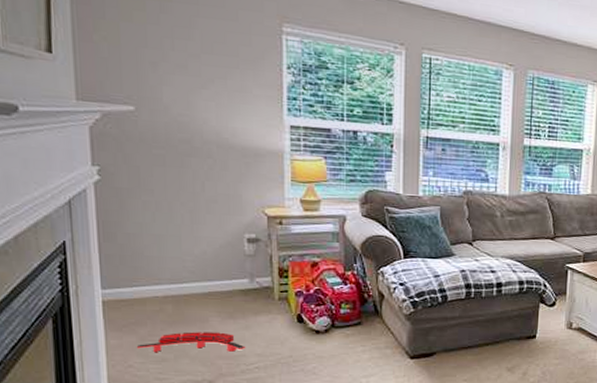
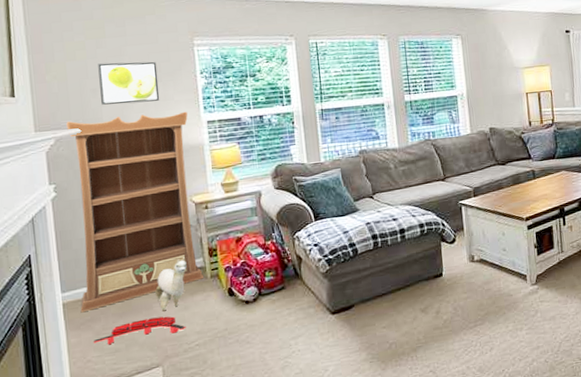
bookcase: none [117,95,270,314] -> present [66,111,203,313]
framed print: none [160,32,235,91] -> present [98,61,160,105]
plush toy: none [213,273,252,327] -> present [155,257,187,312]

